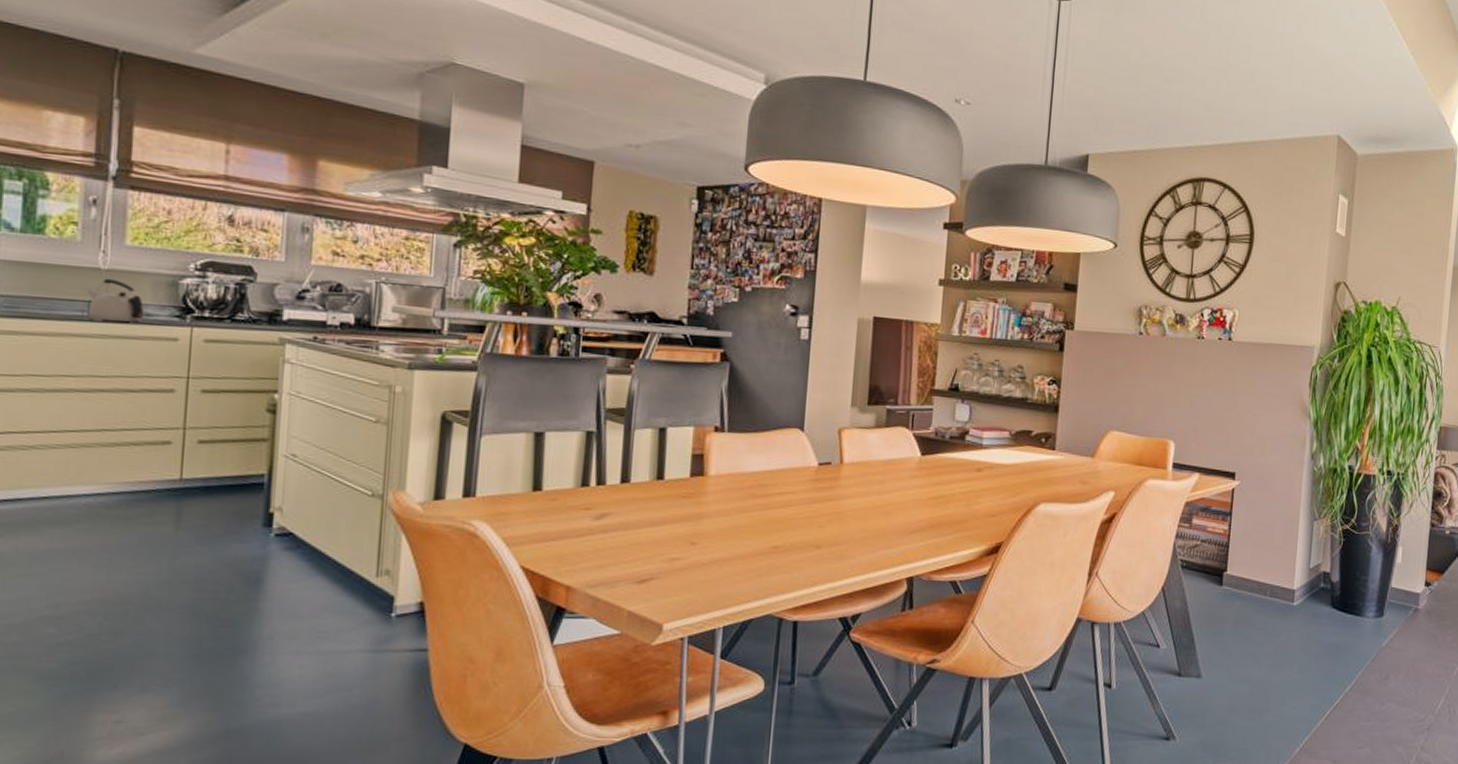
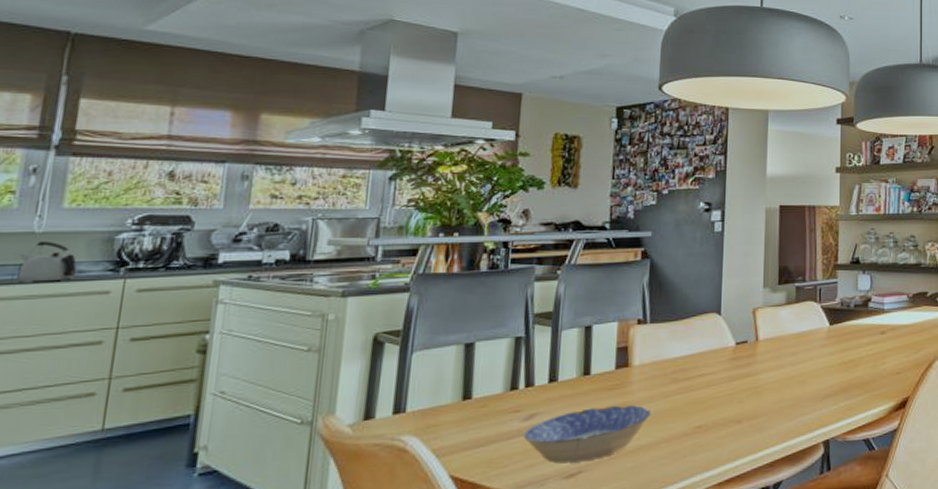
bowl: none [595,514,726,569] -> present [523,405,651,464]

